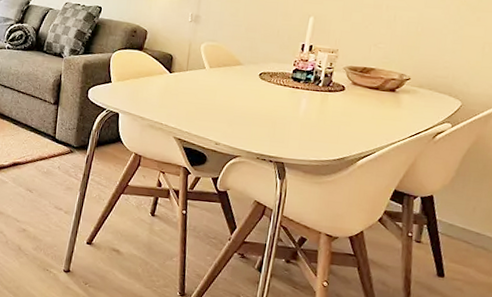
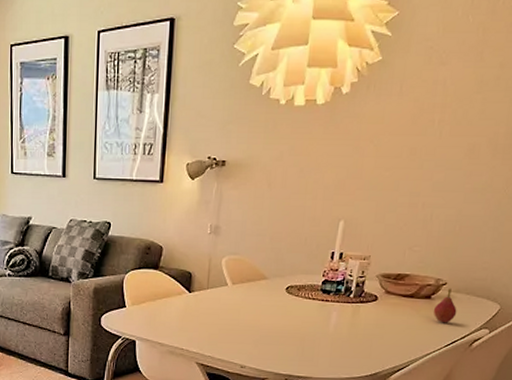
fruit: none [397,83,421,116] -> present [433,288,457,323]

